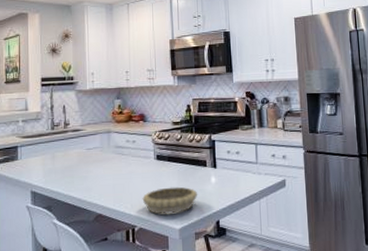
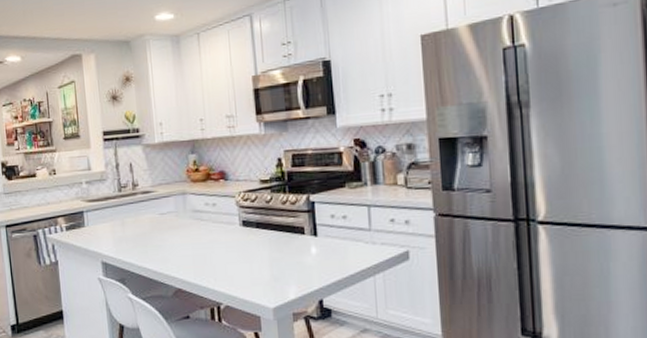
decorative bowl: present [142,187,198,215] -> none [227,258,295,291]

